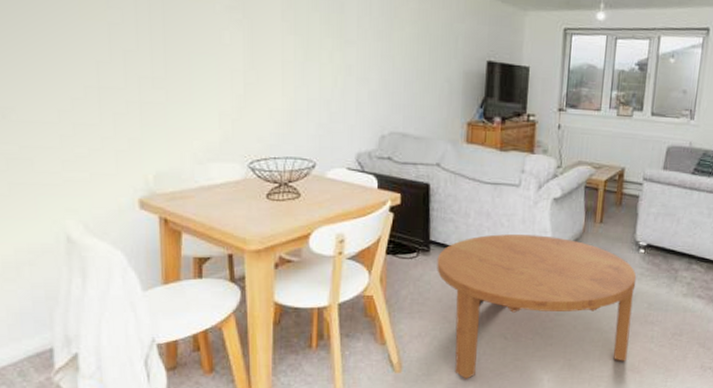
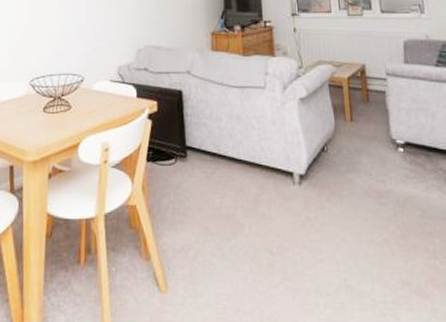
coffee table: present [437,234,637,379] -> none [194,137,411,303]

